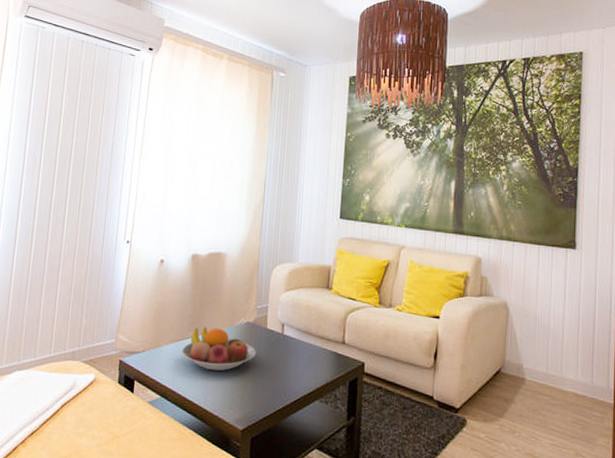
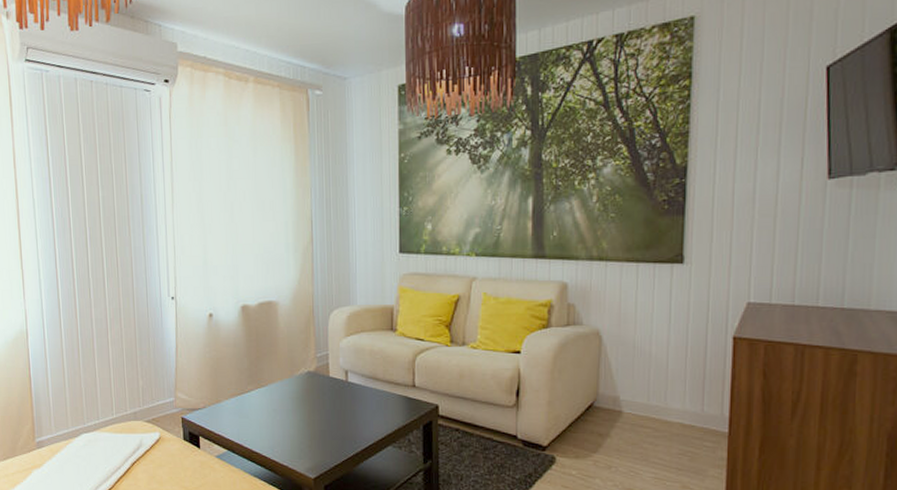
fruit bowl: present [182,327,257,372] -> none [243,380,321,423]

